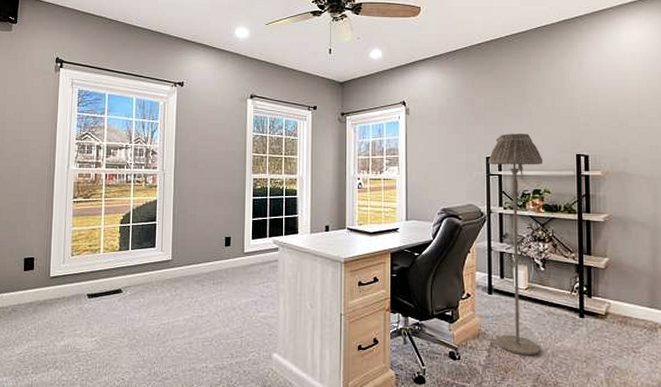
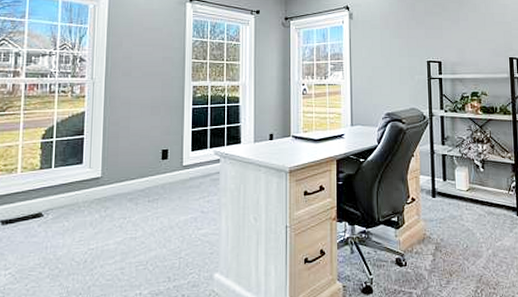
floor lamp: present [488,134,544,356] -> none [429,38,482,258]

